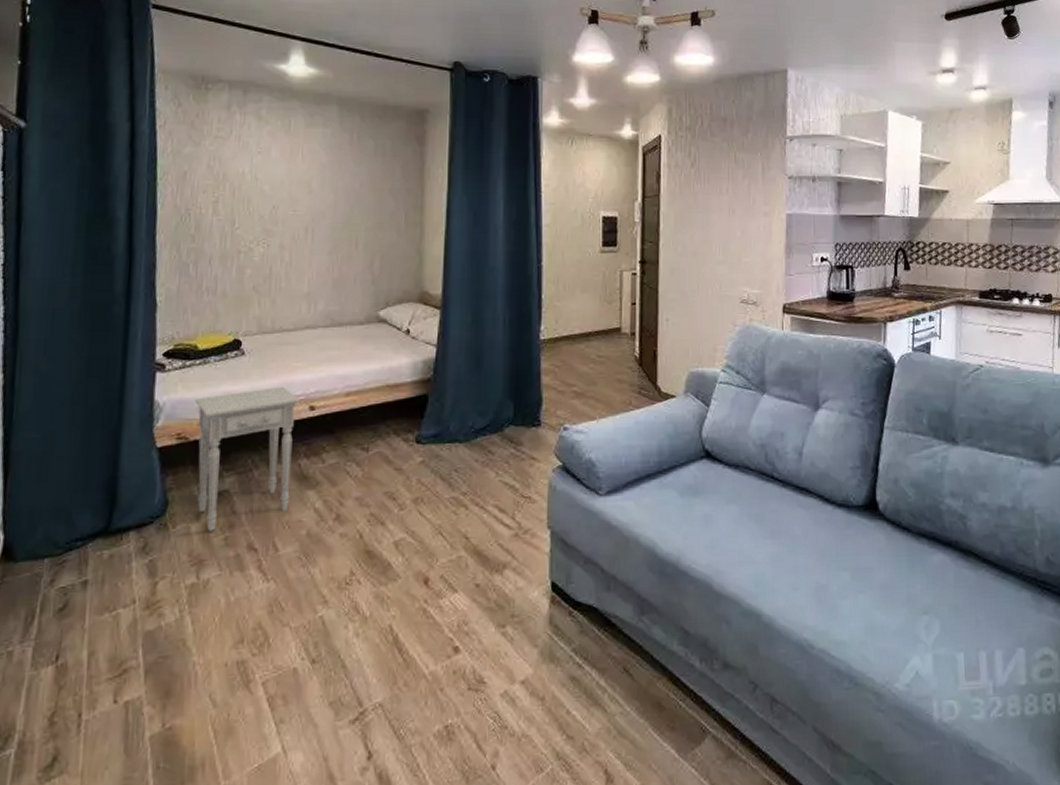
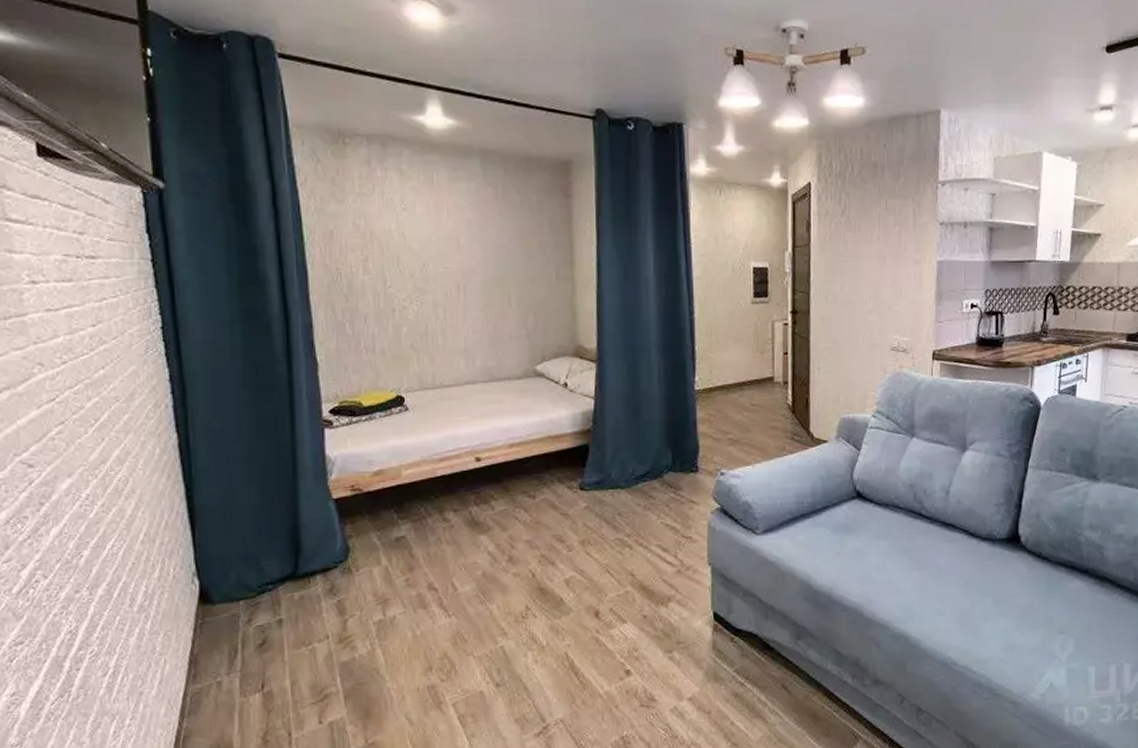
nightstand: present [194,387,300,531] -> none [364,440,466,574]

